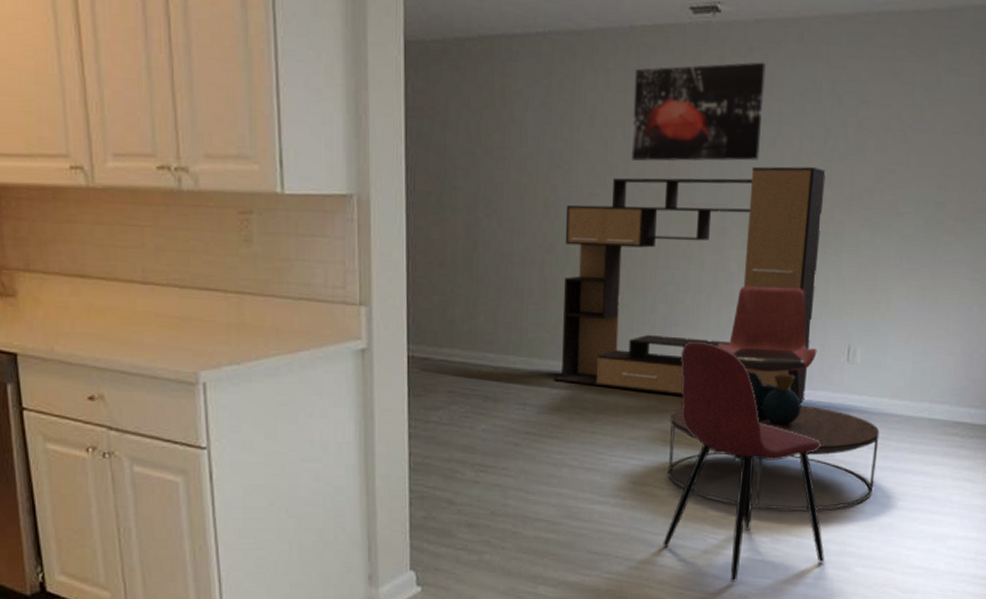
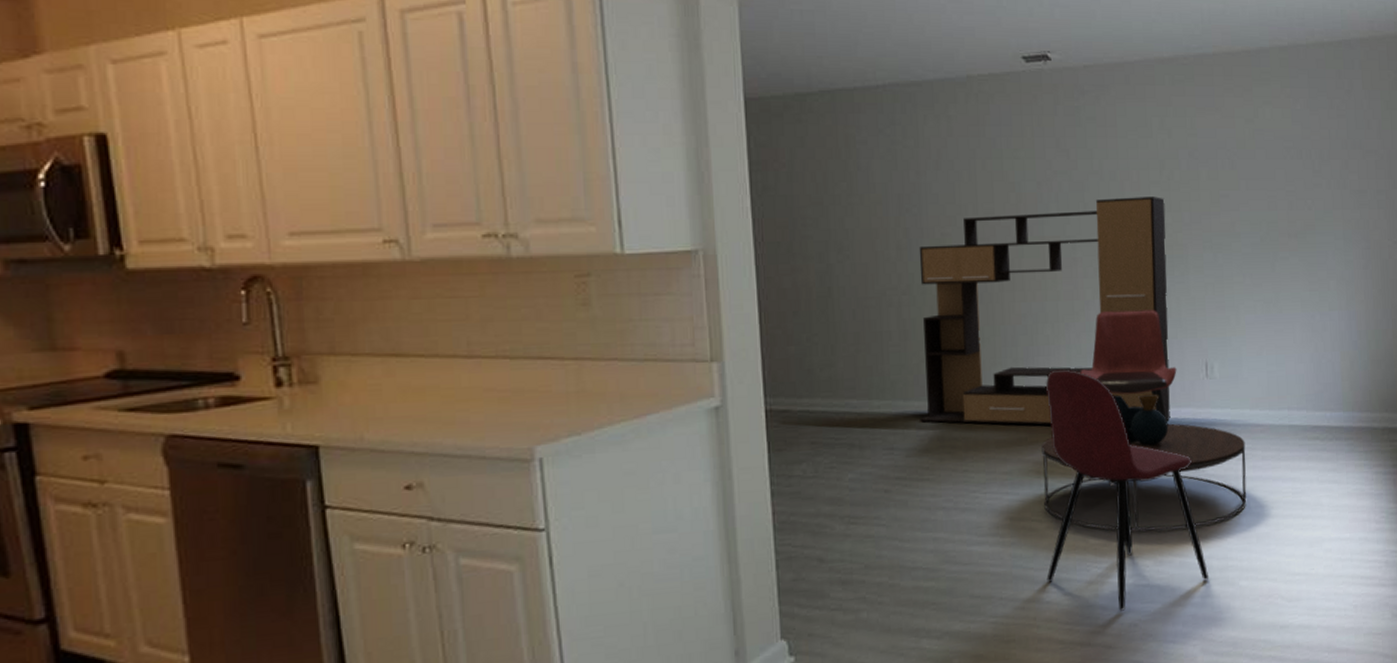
wall art: present [631,62,766,162] -> none [975,103,1102,200]

